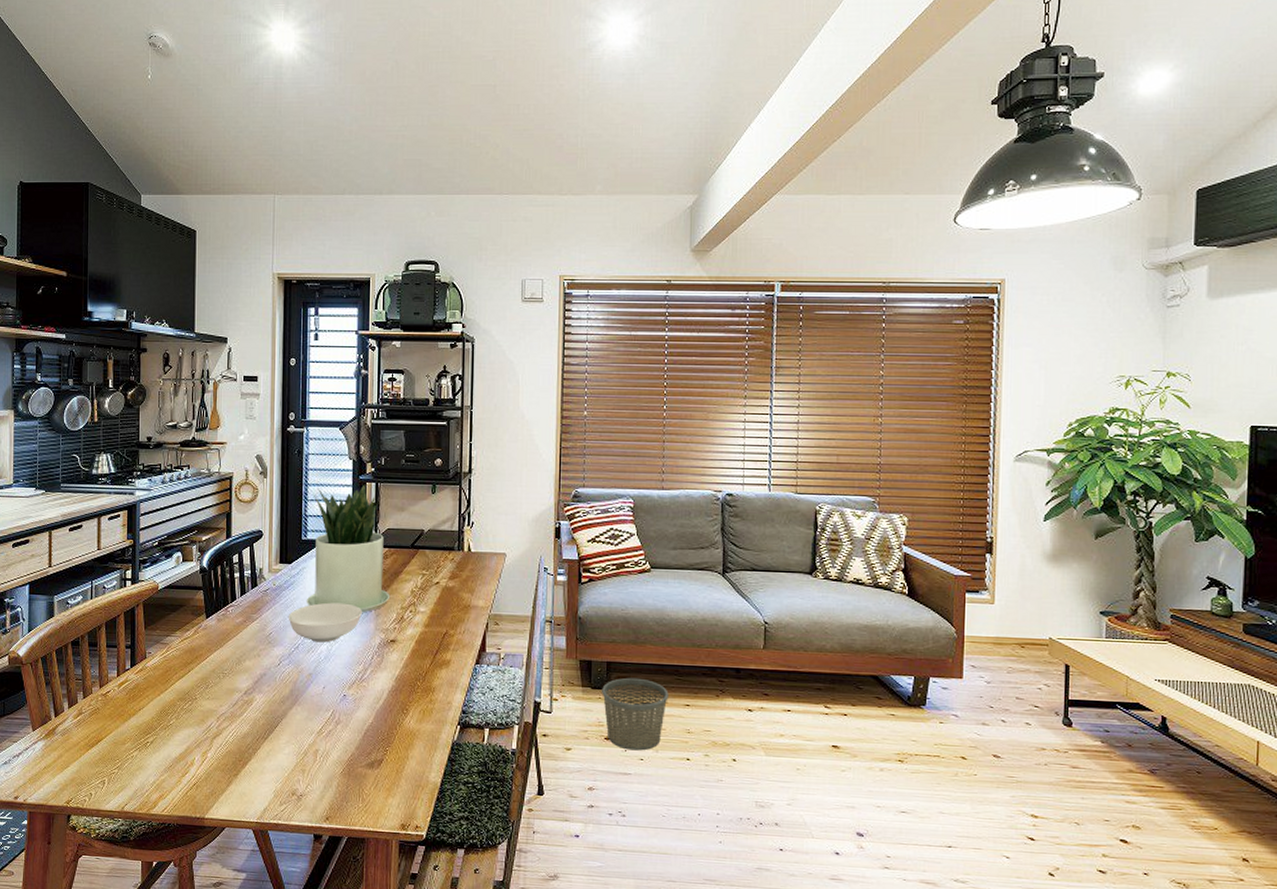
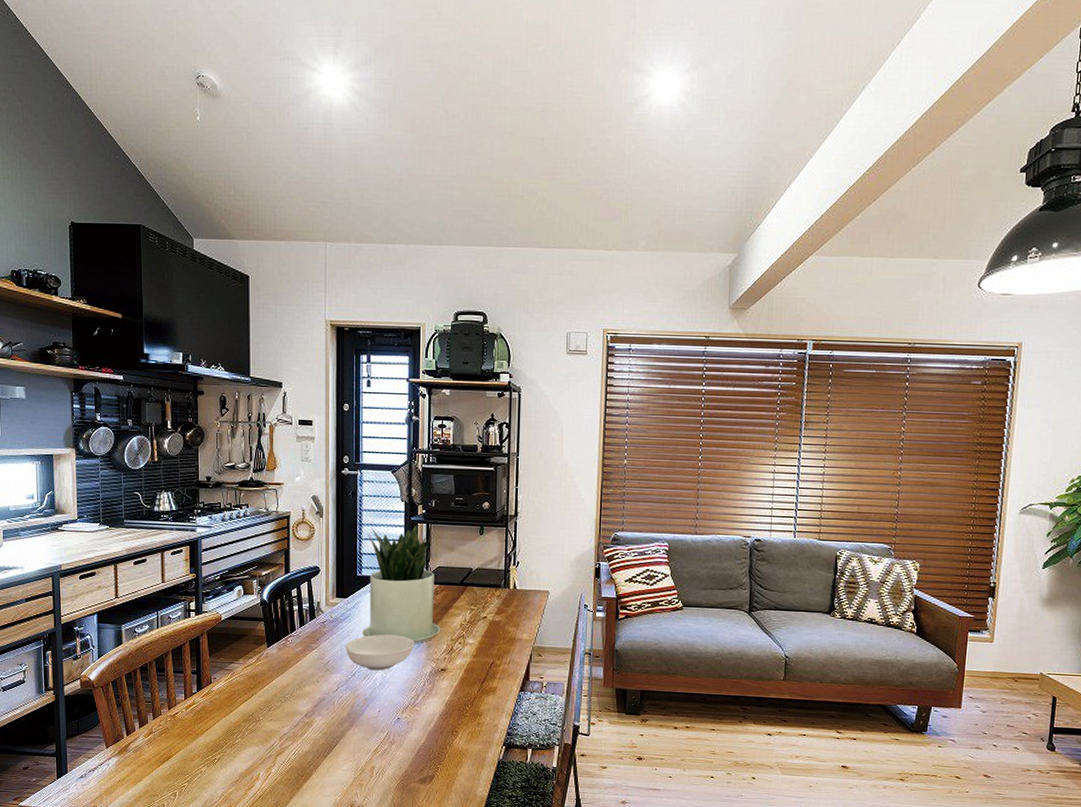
basket: present [602,677,669,751] -> none [635,704,696,770]

